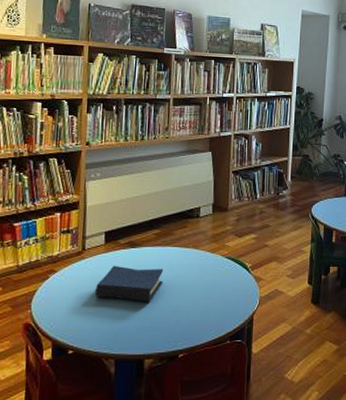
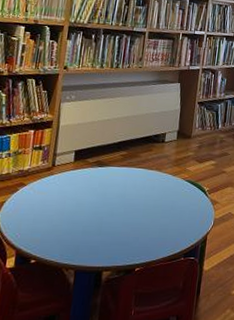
hardback book: present [95,265,164,302] -> none [61,182,128,218]

